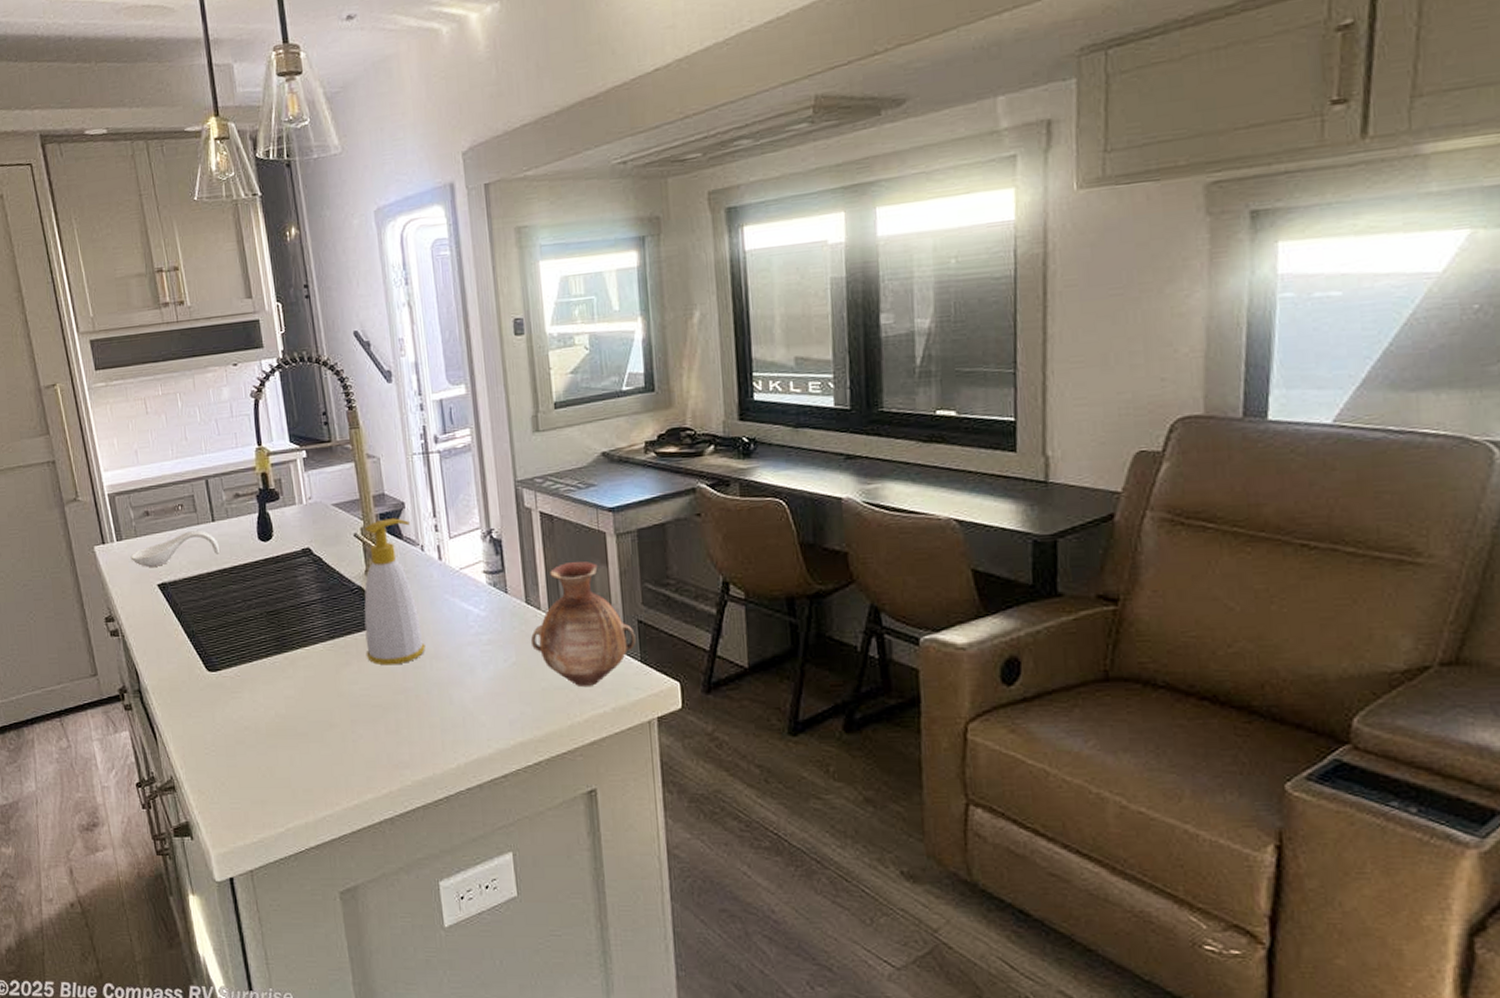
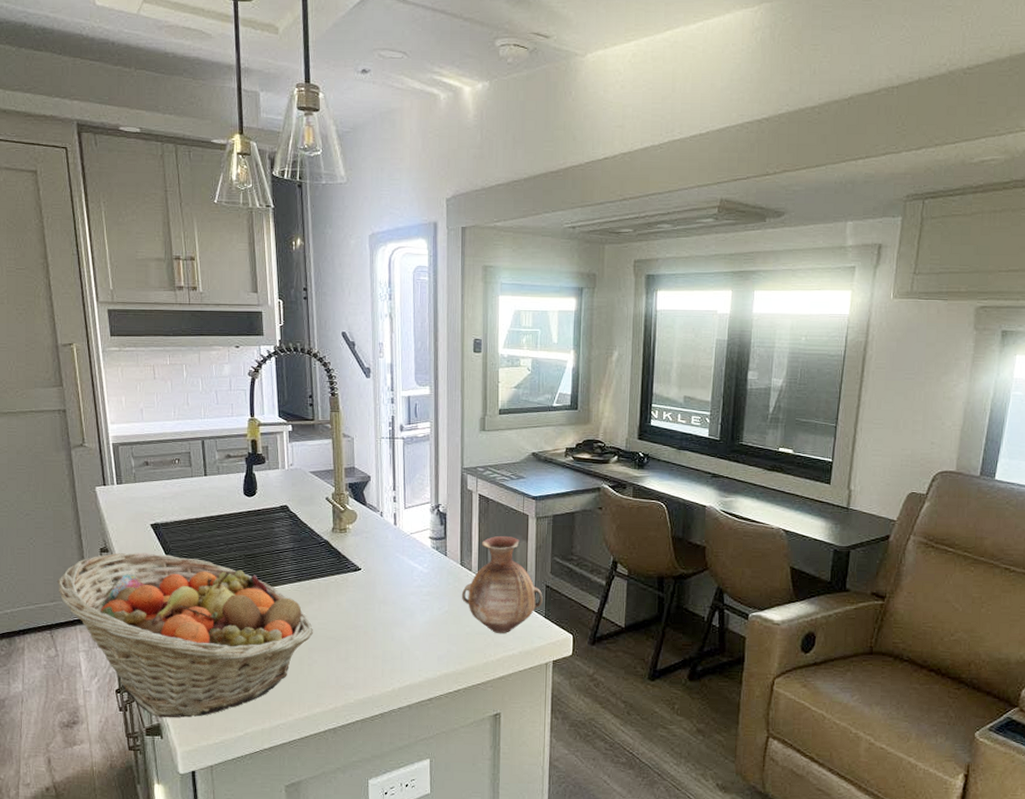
fruit basket: none [62,618,355,815] -> present [56,552,313,718]
spoon rest: present [130,530,219,567] -> none [128,482,208,509]
soap bottle: present [364,518,425,666] -> none [326,488,376,606]

